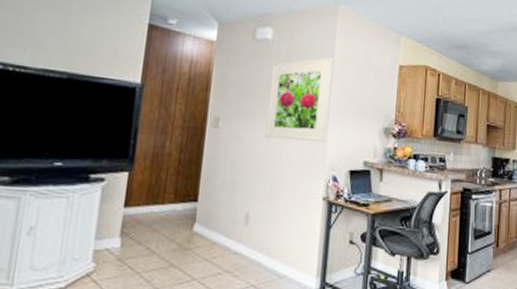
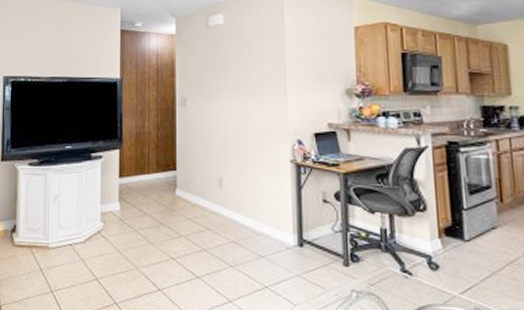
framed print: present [265,57,333,143] -> none [227,31,286,111]

